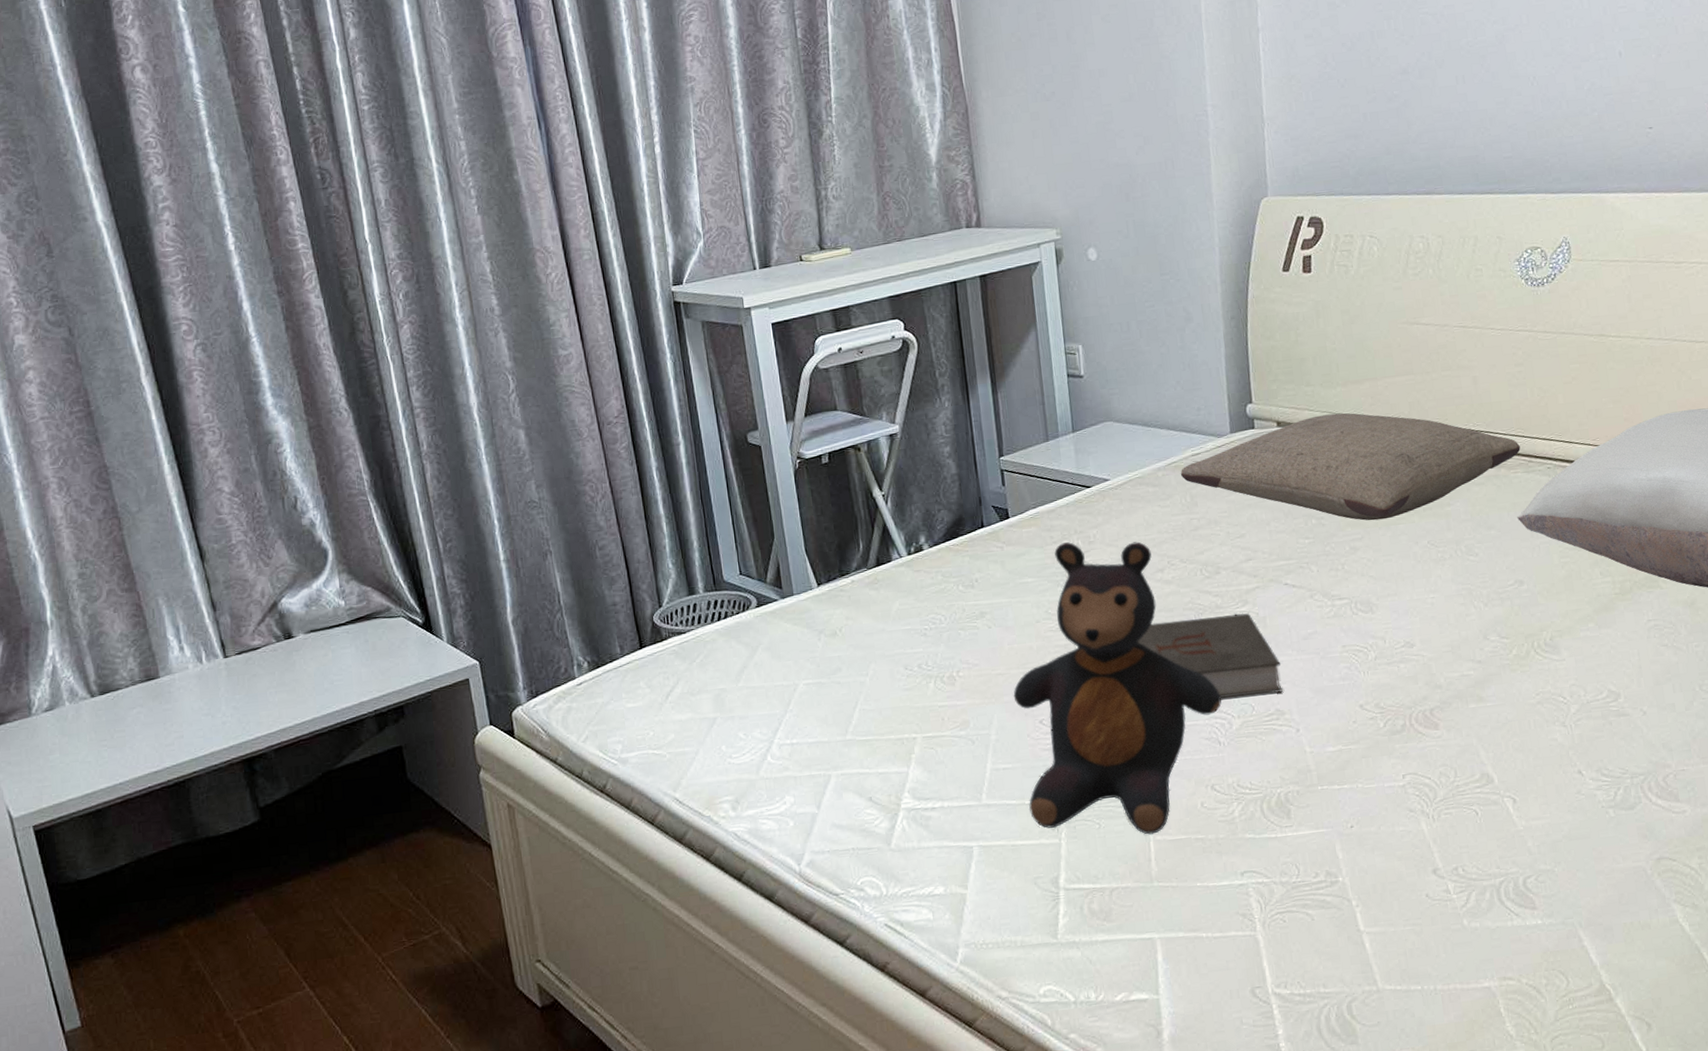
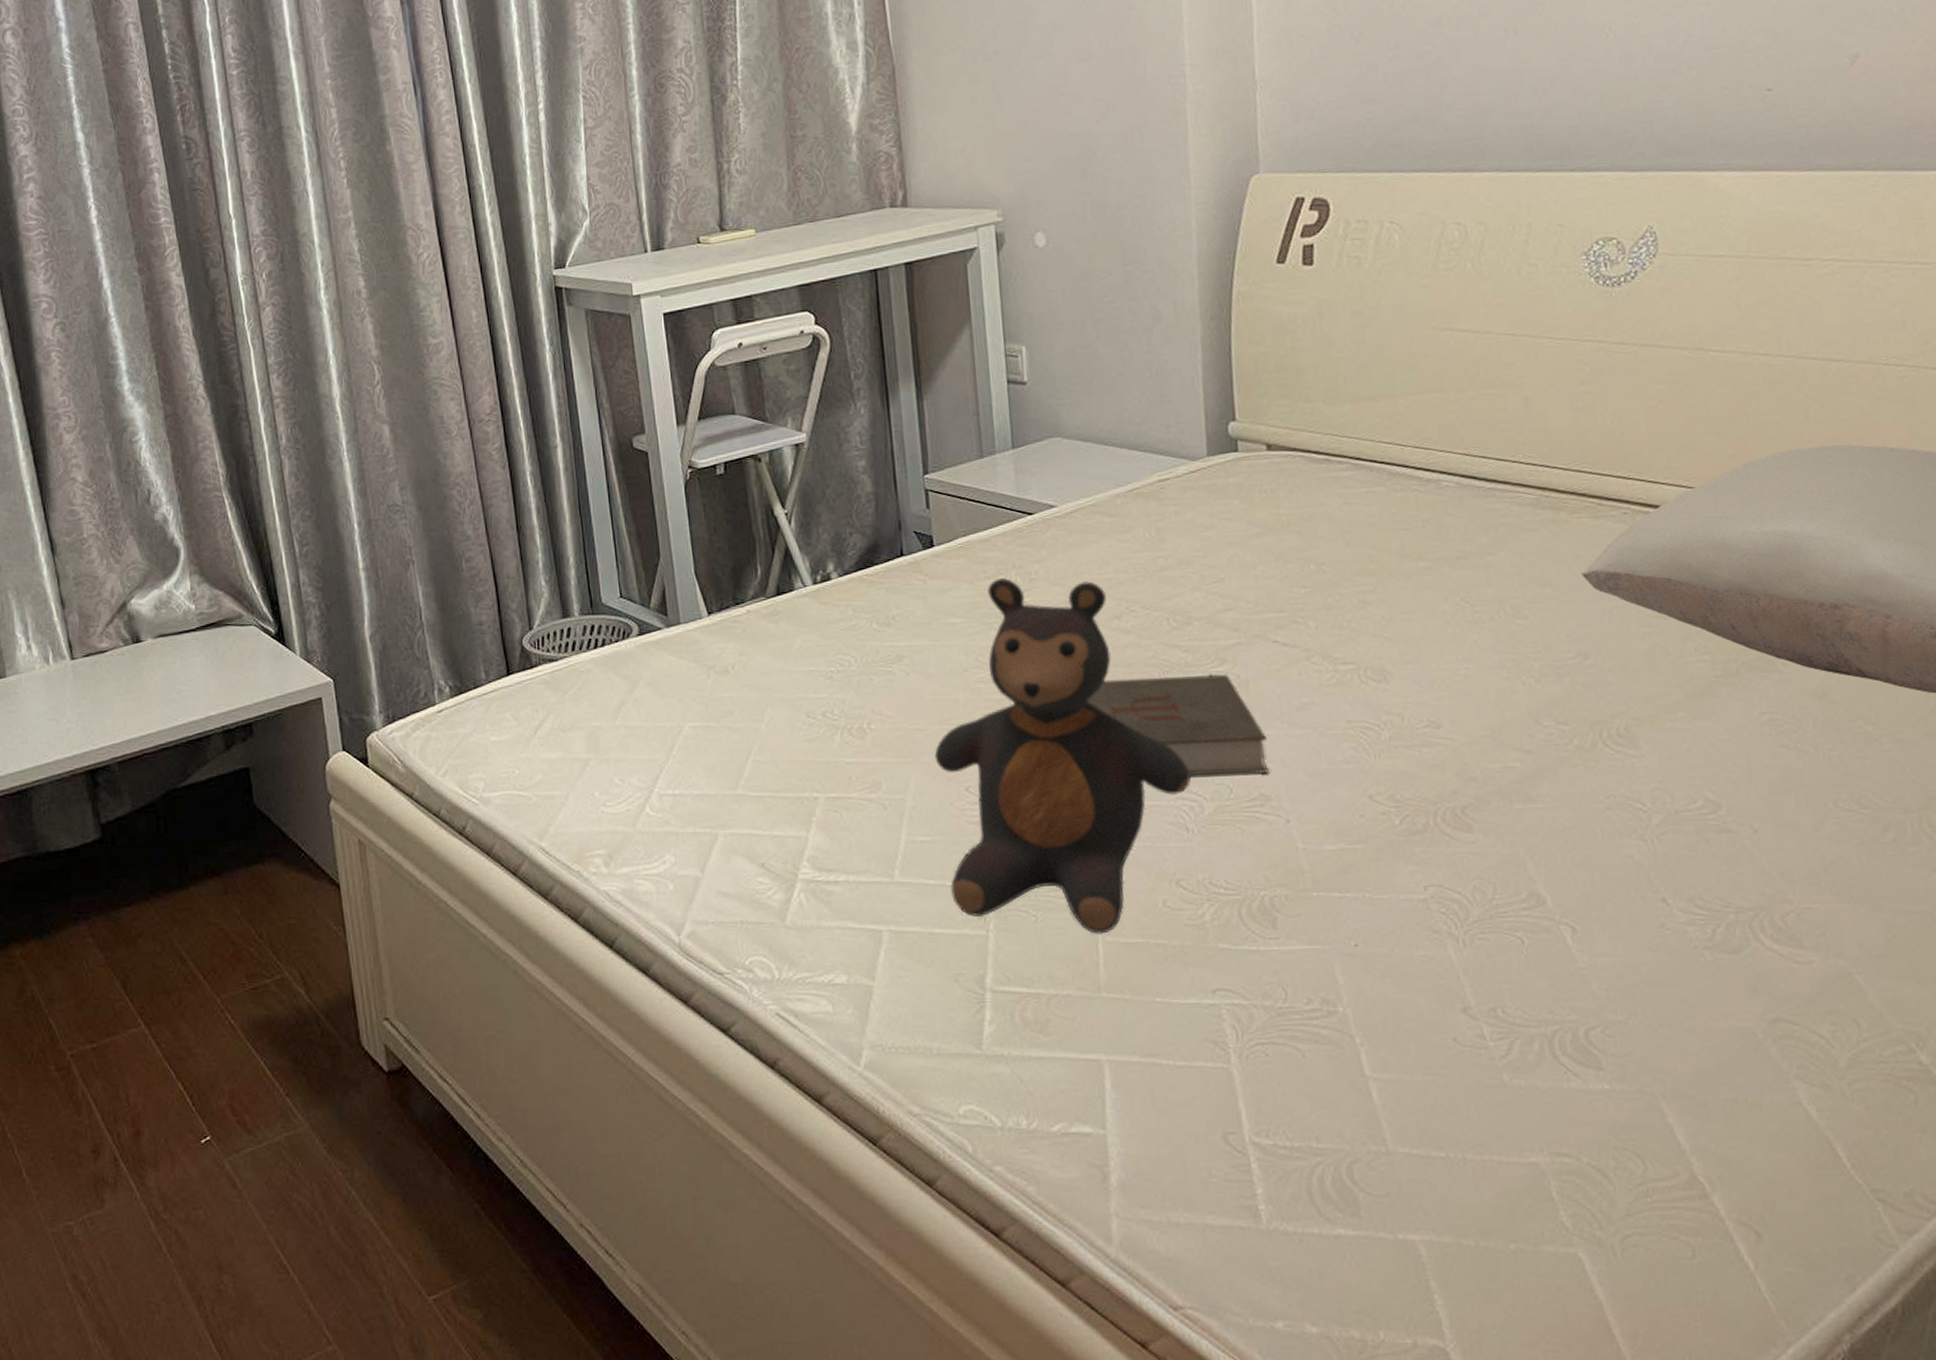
pillow: present [1180,413,1521,521] -> none [1143,436,1587,570]

